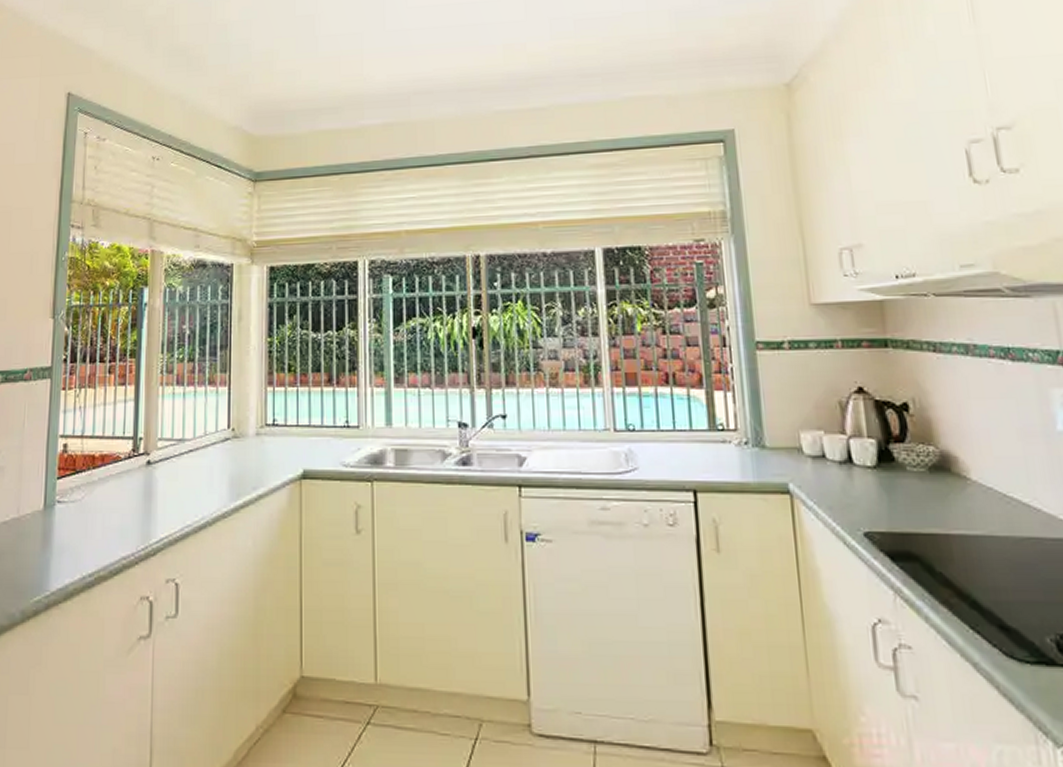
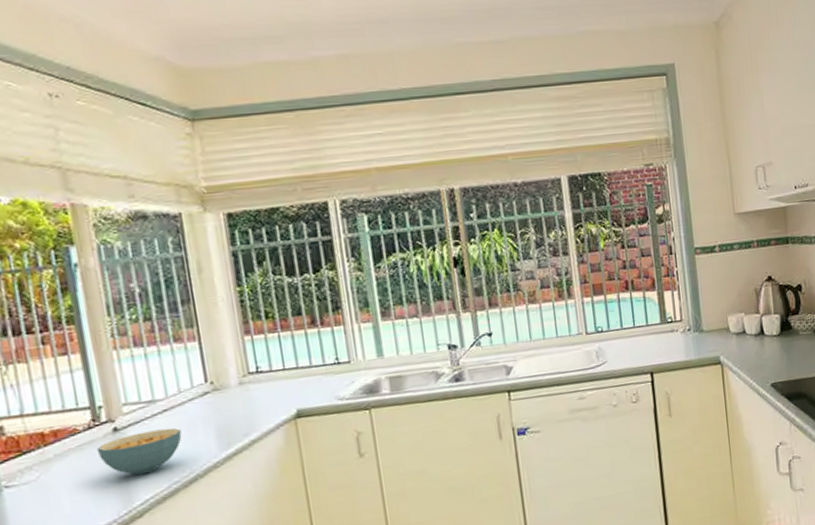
cereal bowl: none [131,469,200,512] -> present [96,428,182,476]

